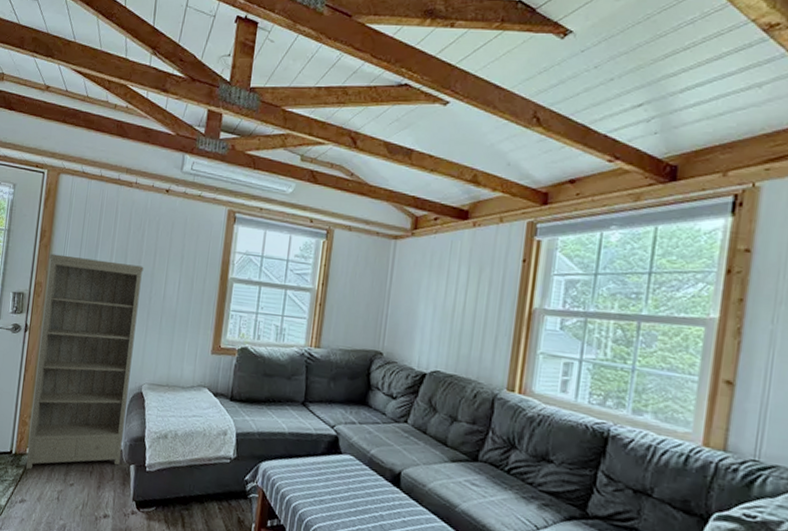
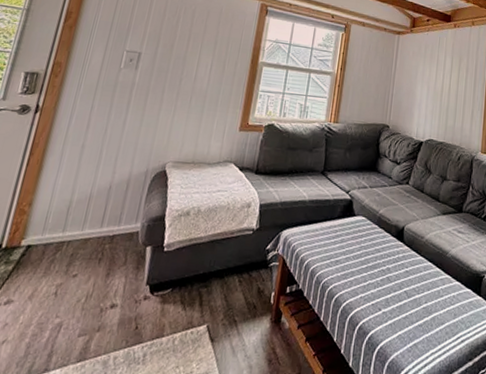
bookshelf: present [25,253,144,470] -> none [17,34,177,264]

